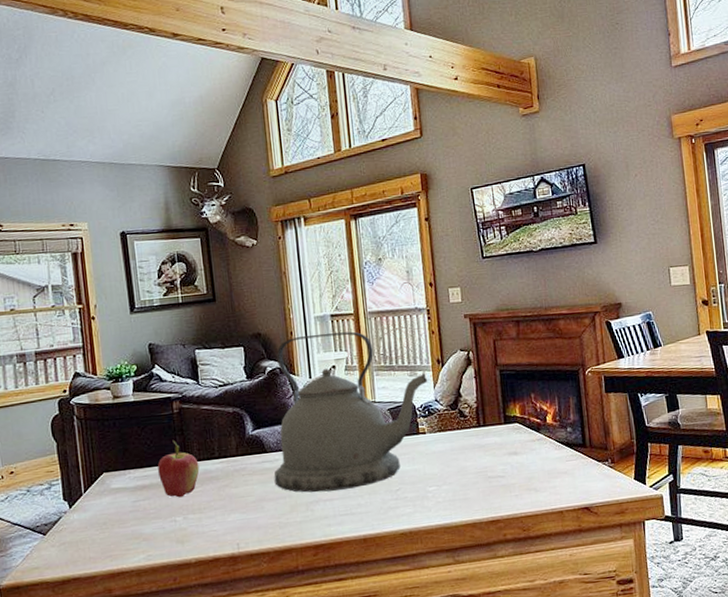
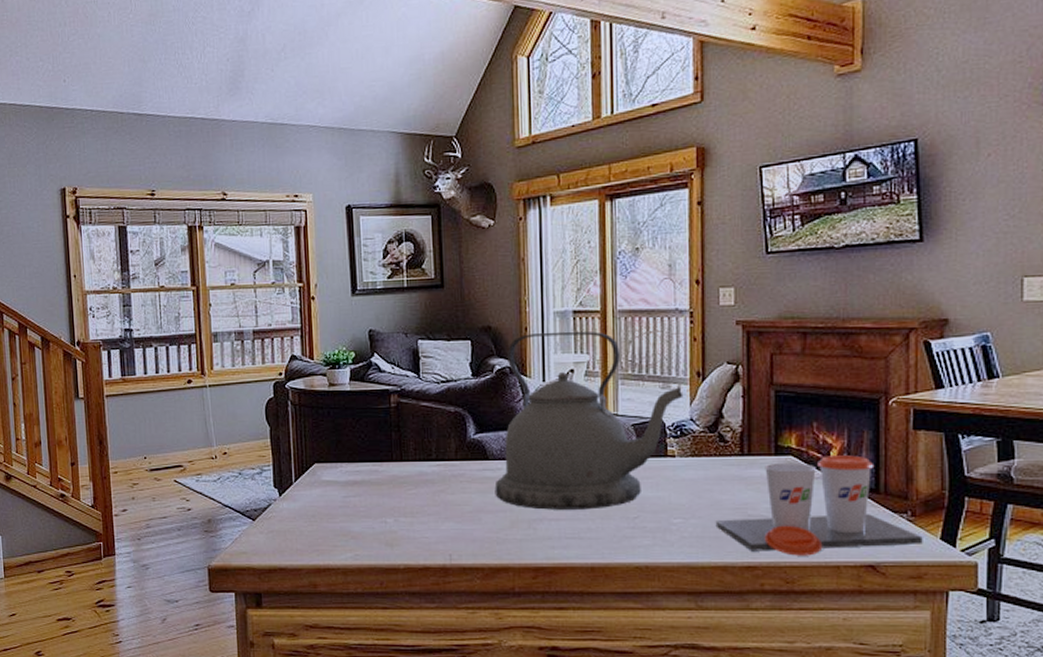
fruit: present [157,439,200,498] -> none [371,435,414,498]
cup: none [463,418,622,508] -> present [715,455,923,556]

